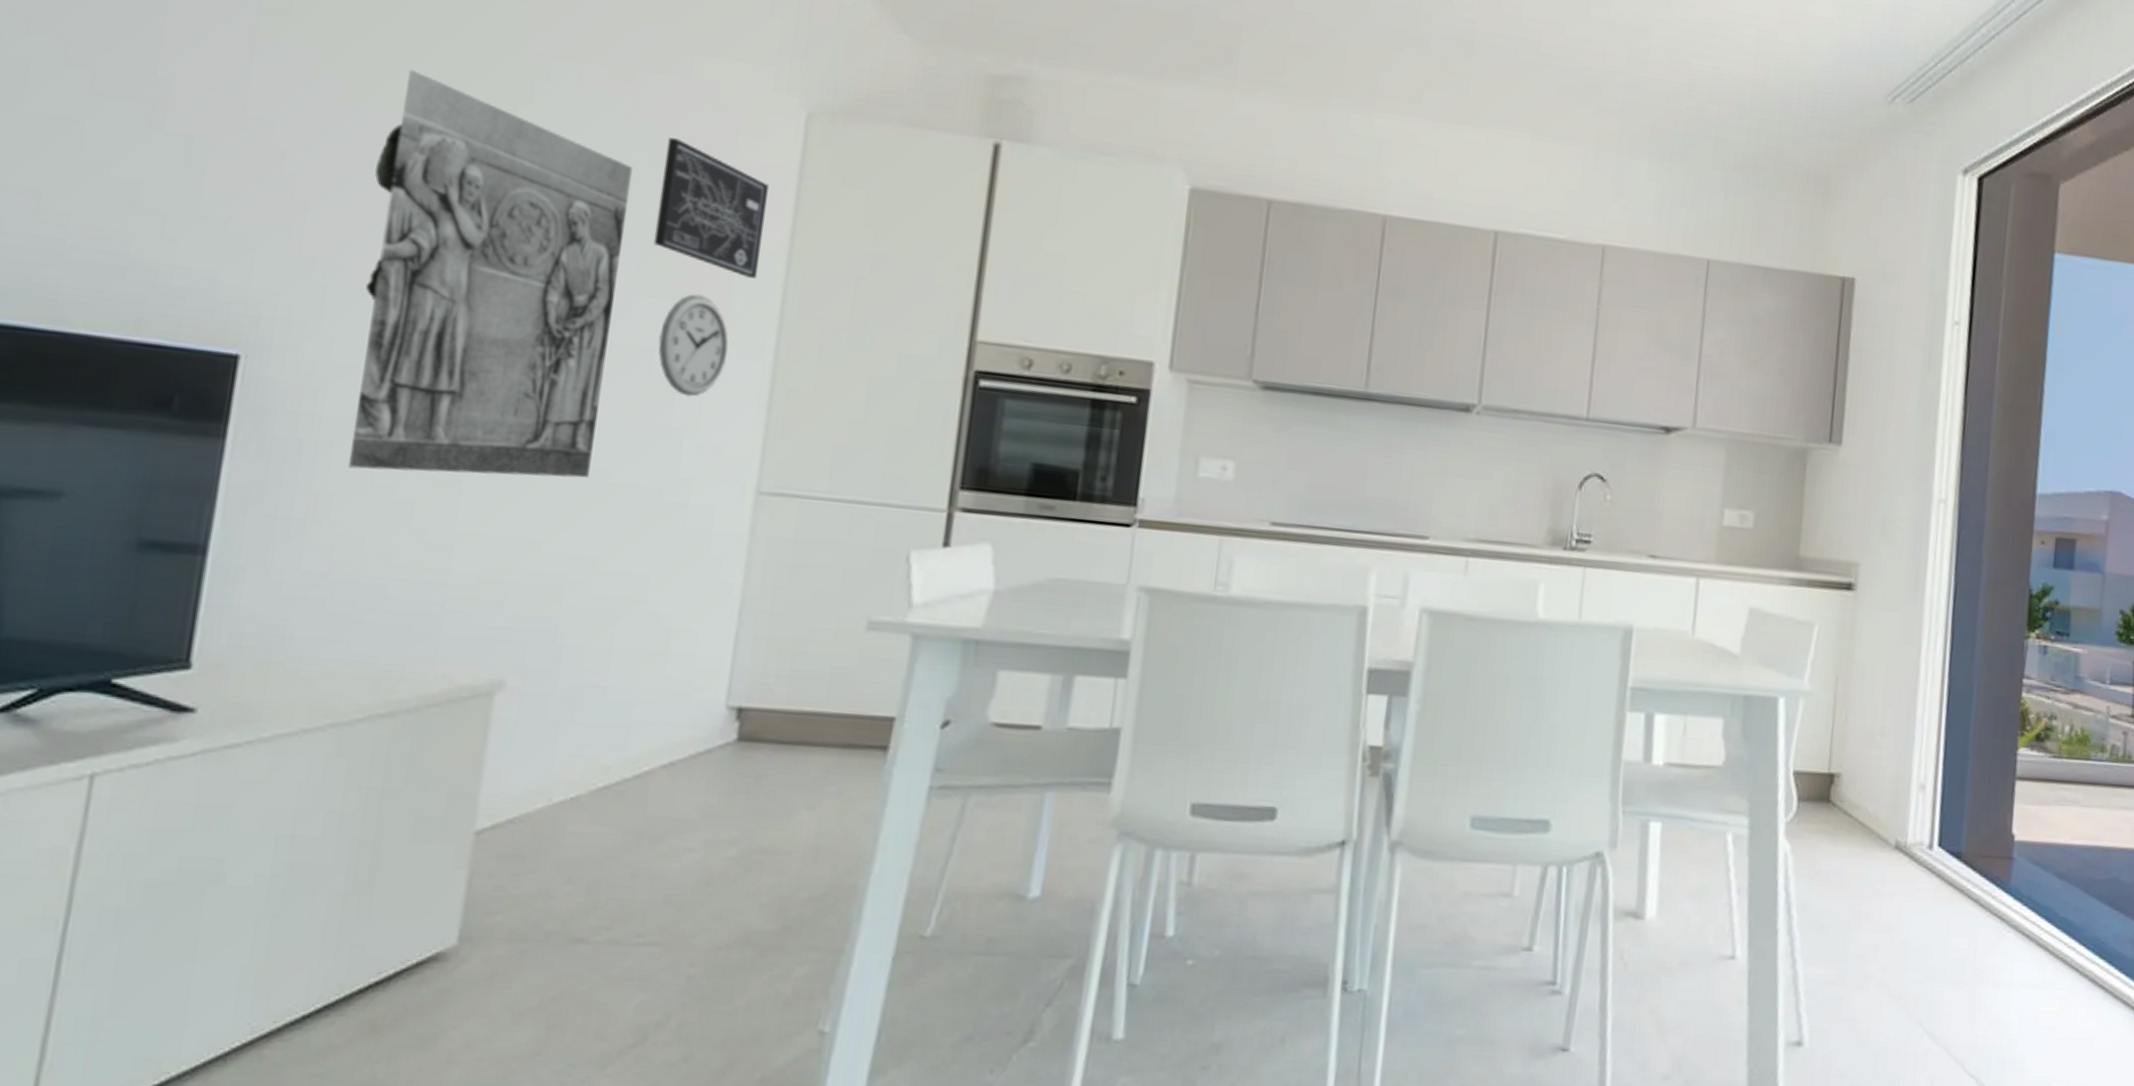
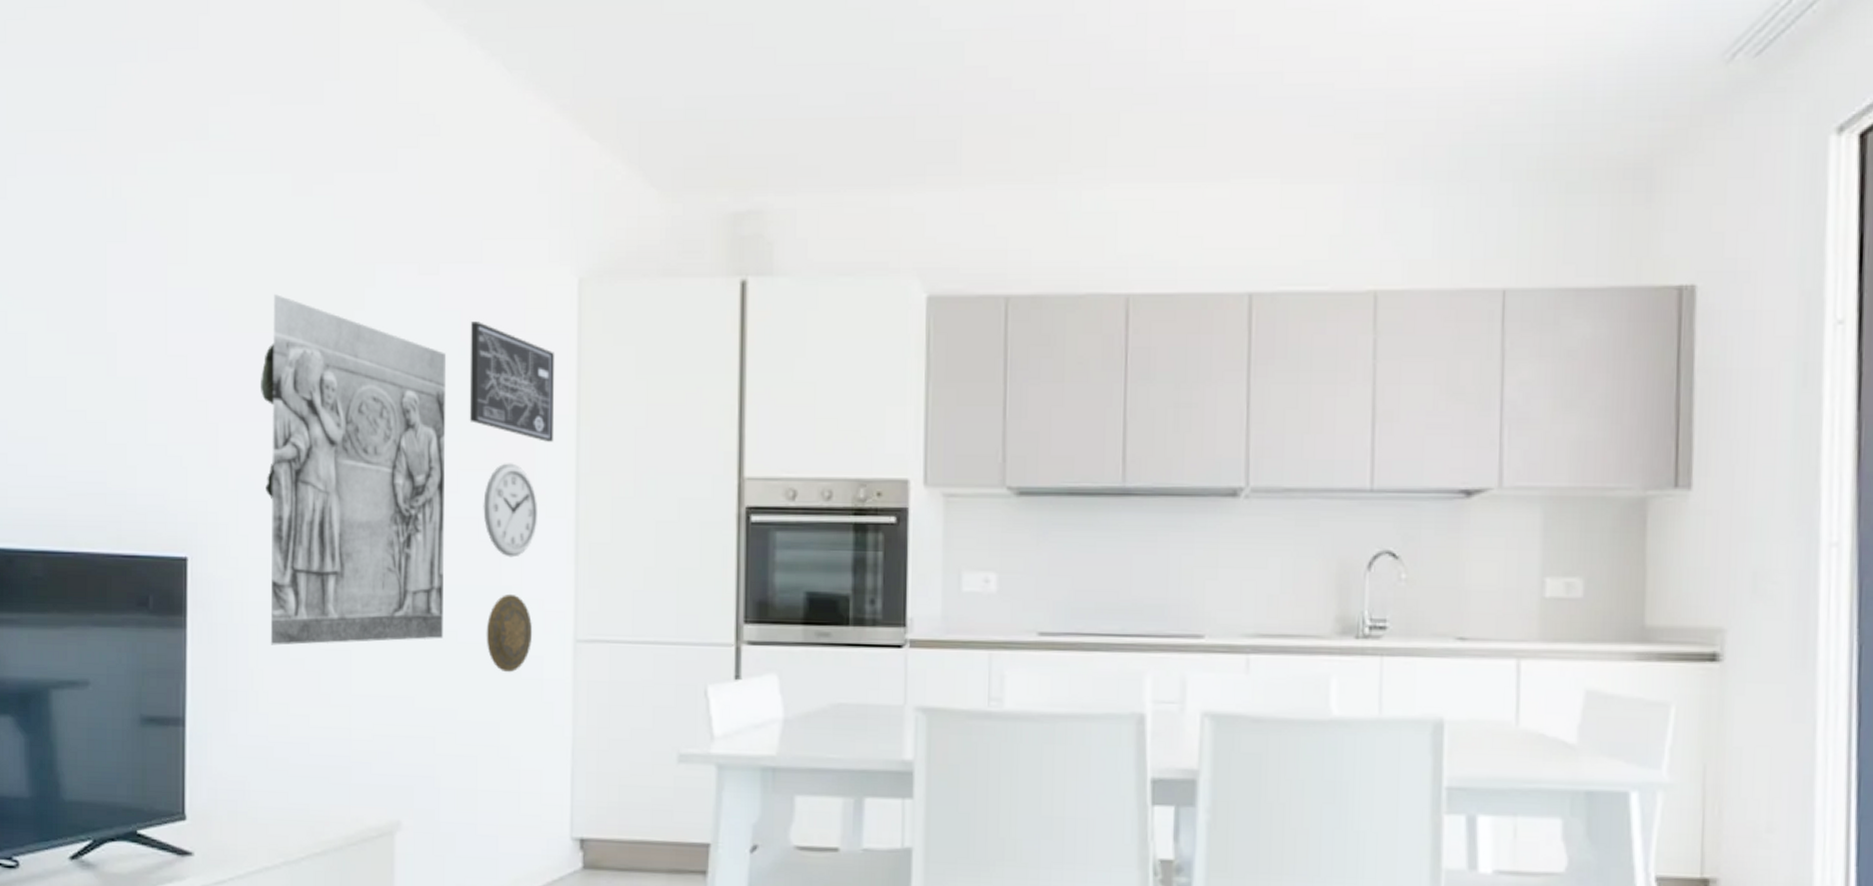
decorative plate: none [644,435,706,522] -> present [486,593,533,673]

